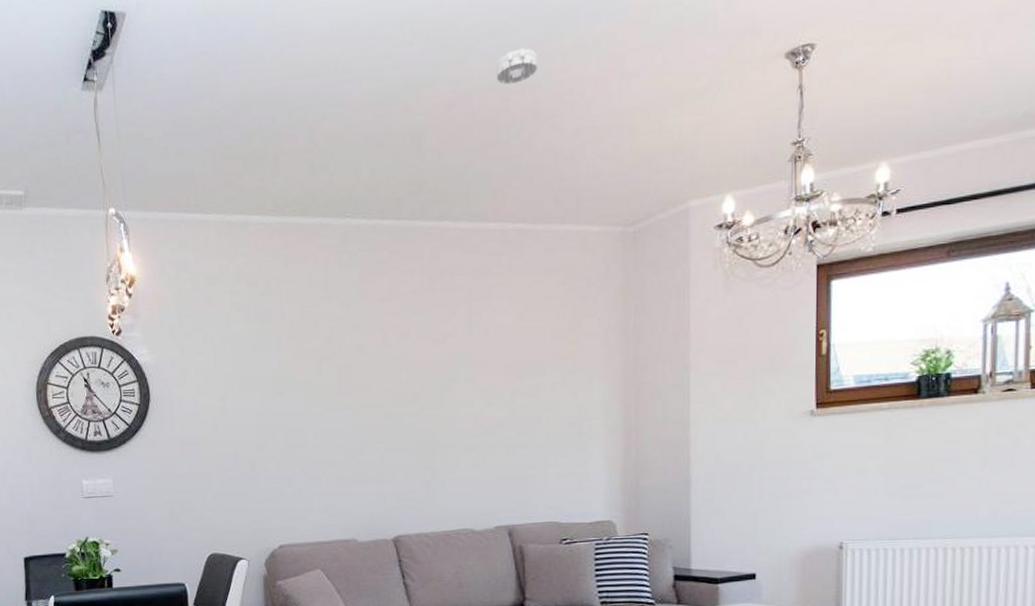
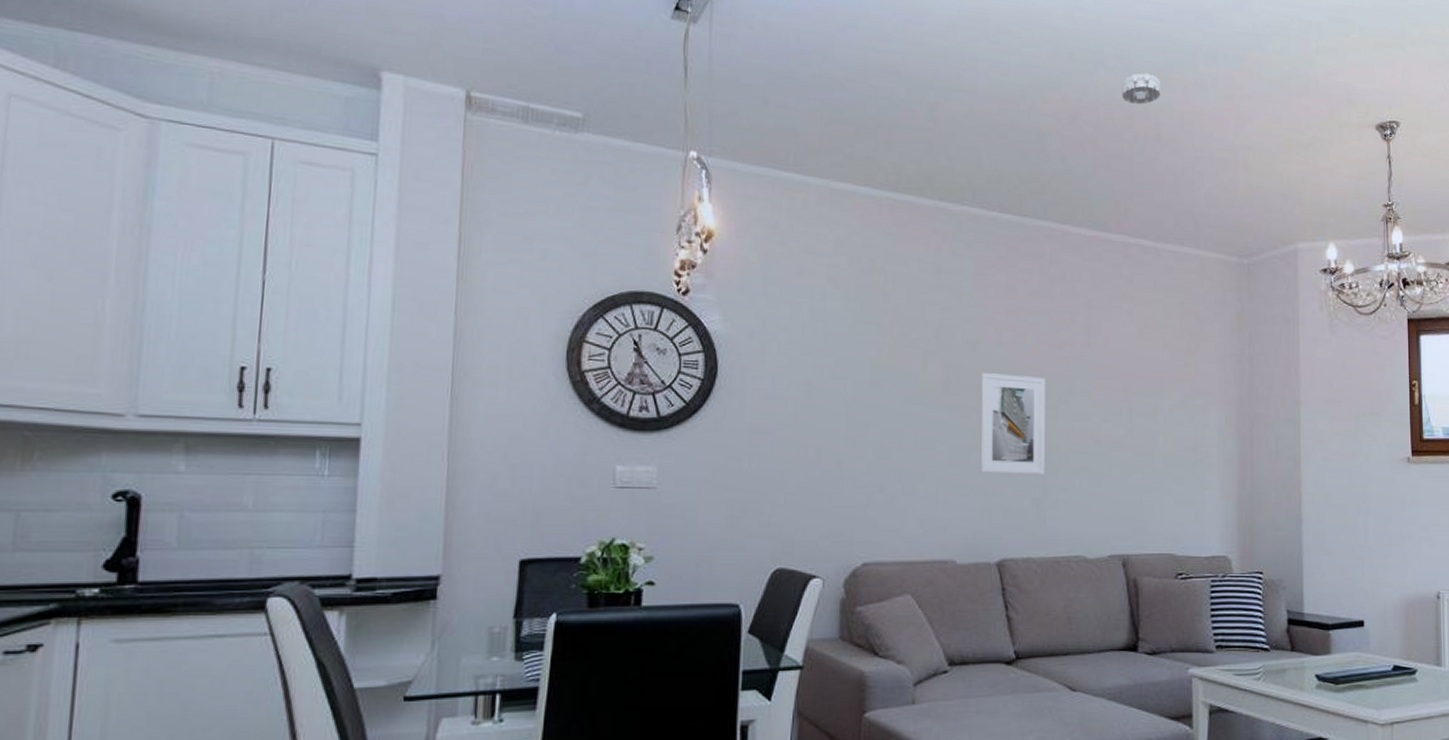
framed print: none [370,370,432,462] -> present [979,373,1045,476]

